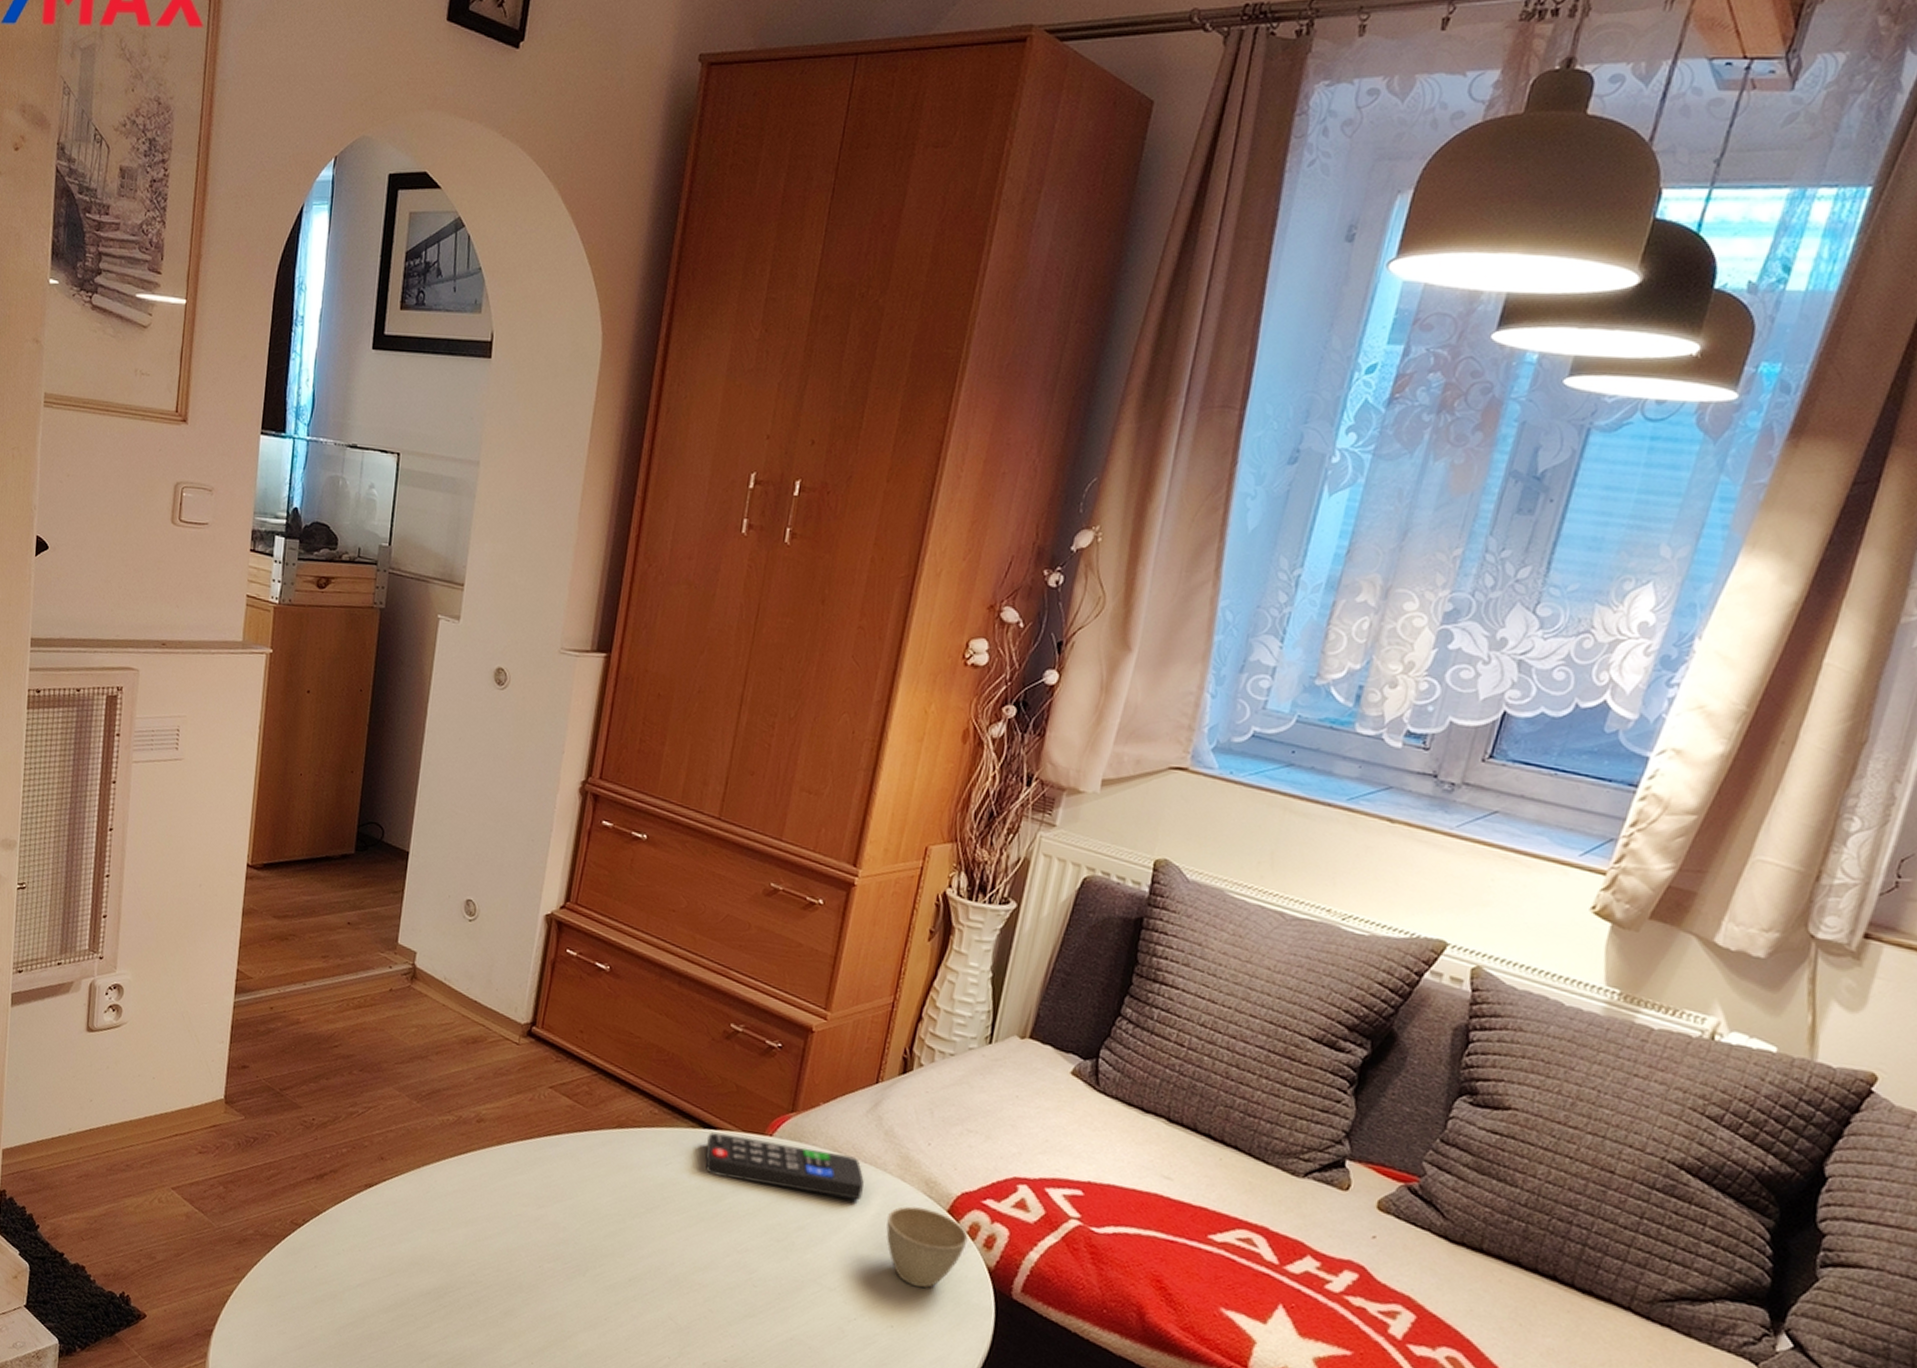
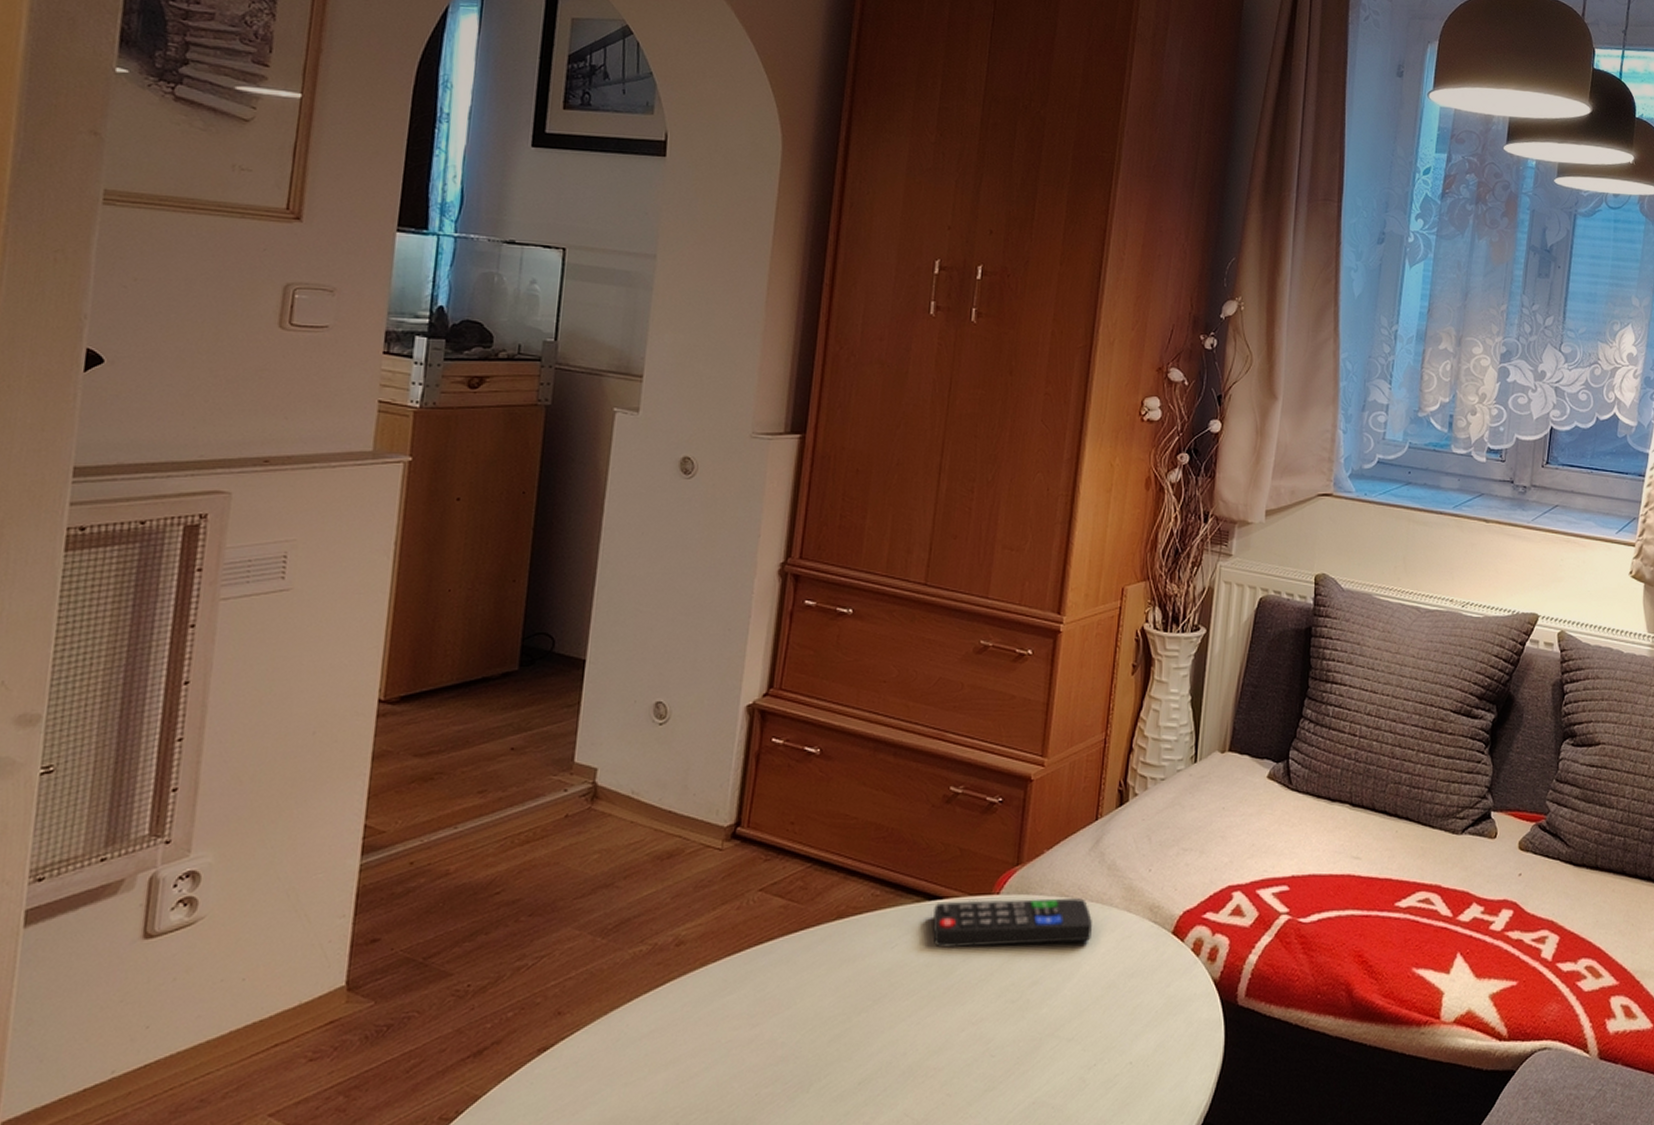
cup: present [886,1206,969,1288] -> none [1117,935,1193,1016]

